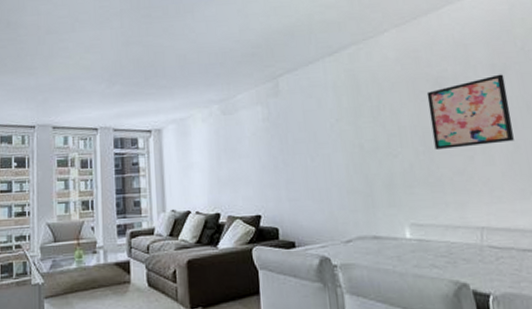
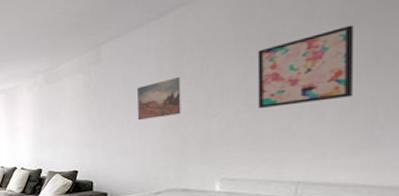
wall art: none [318,115,364,158] -> present [137,77,181,120]

